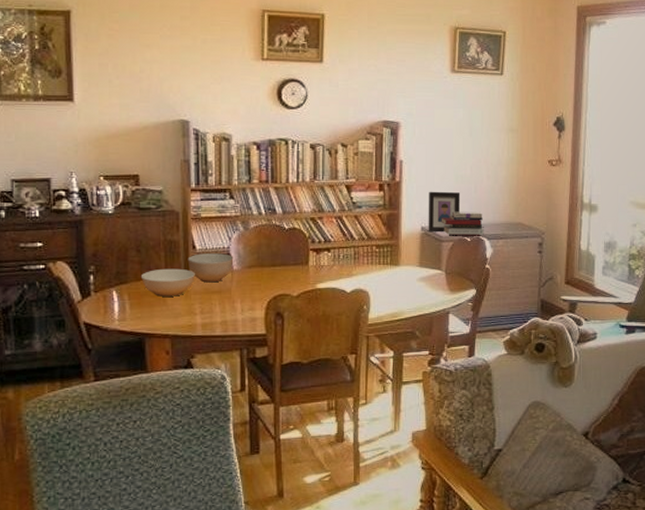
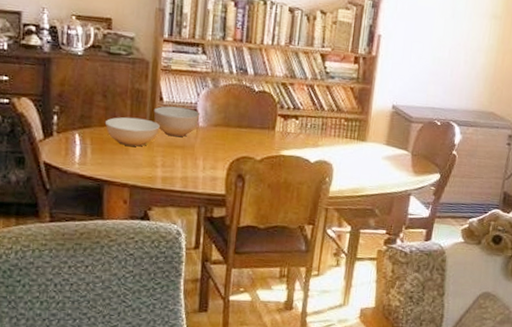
picture frame: present [428,191,461,233] -> none [399,69,436,113]
books: present [441,211,484,236] -> none [413,93,456,121]

